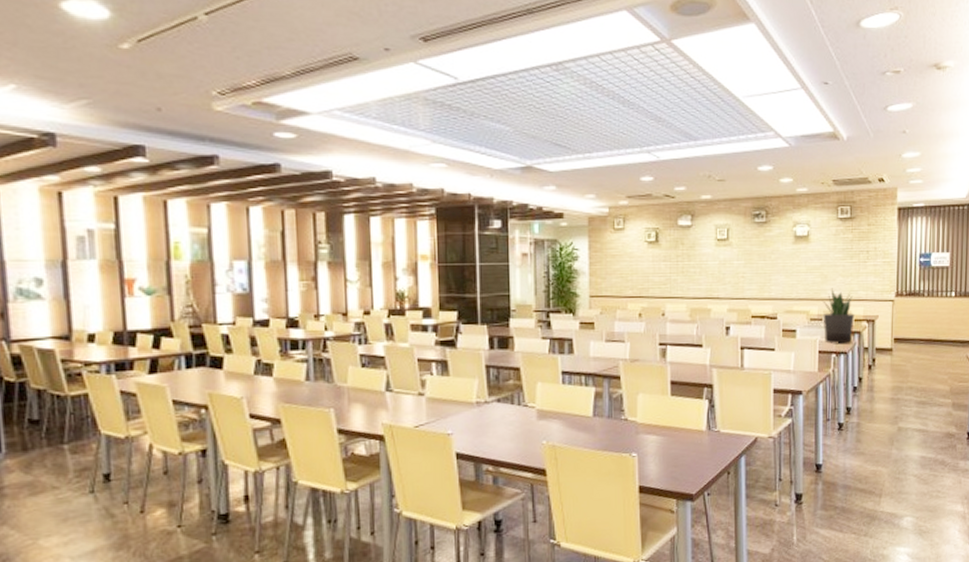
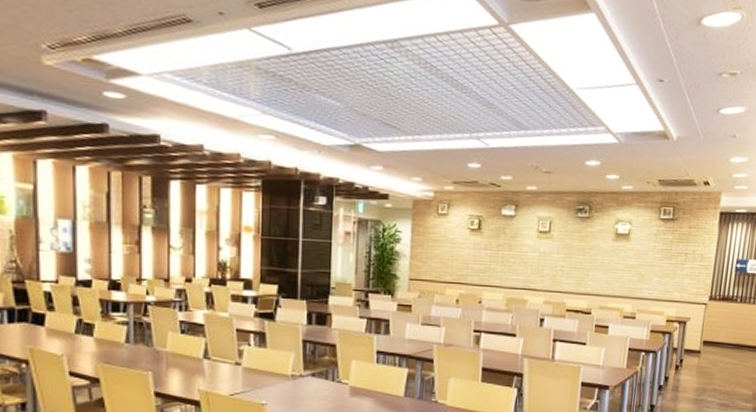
planter: present [823,288,855,345] -> none [635,287,667,344]

